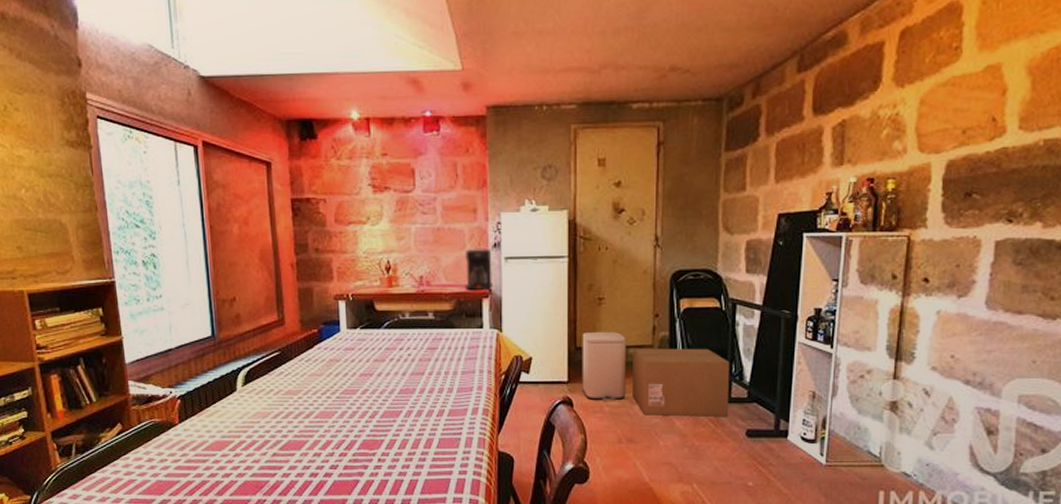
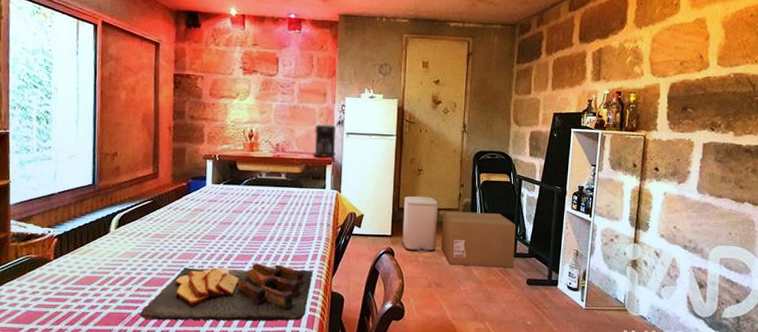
food platter: none [279,421,475,489] -> present [140,263,313,321]

